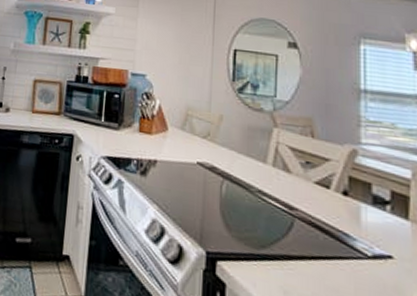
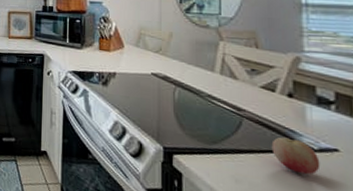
fruit: none [323,241,374,285] -> present [271,137,321,175]

